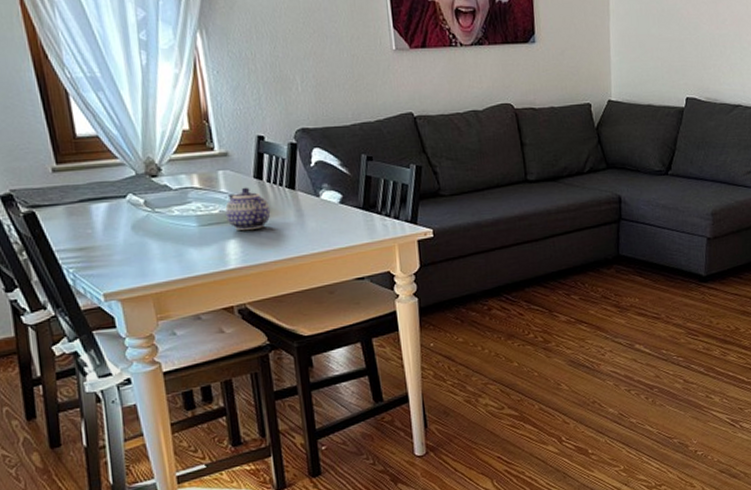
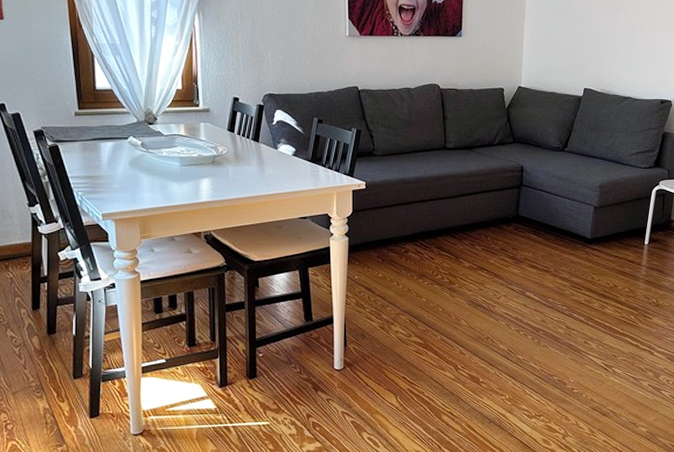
teapot: present [225,187,271,231] -> none [203,137,238,172]

